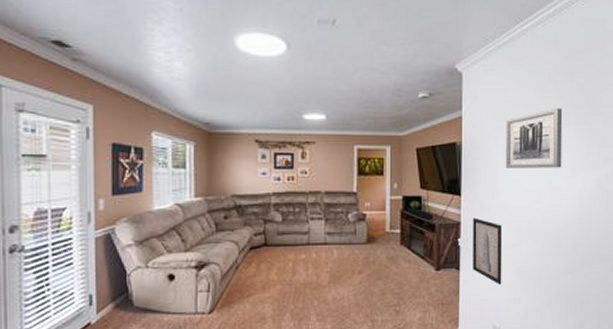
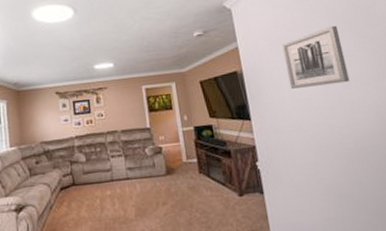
wall art: present [473,217,503,285] -> none [268,140,312,206]

